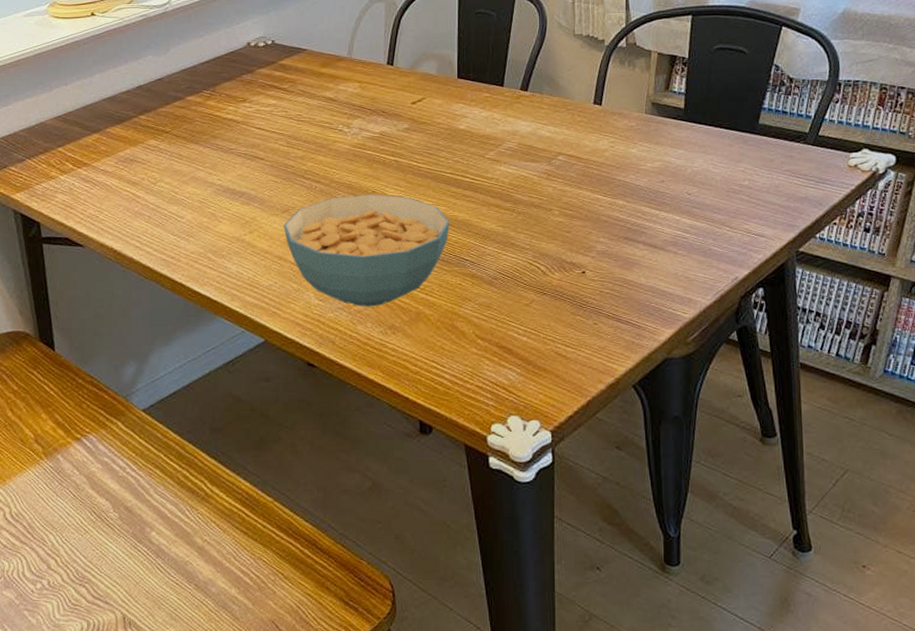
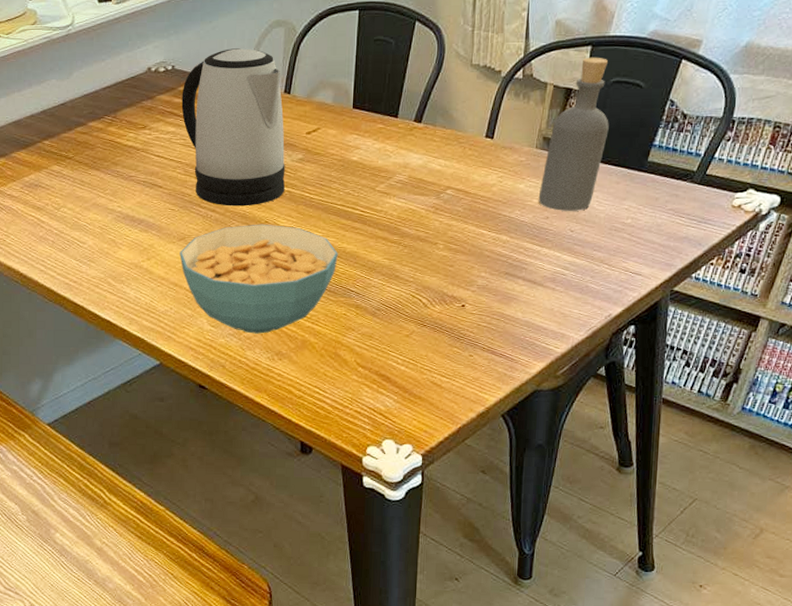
kettle: none [282,23,391,177] -> present [181,48,285,206]
bottle: none [652,25,717,174] -> present [538,57,609,211]

